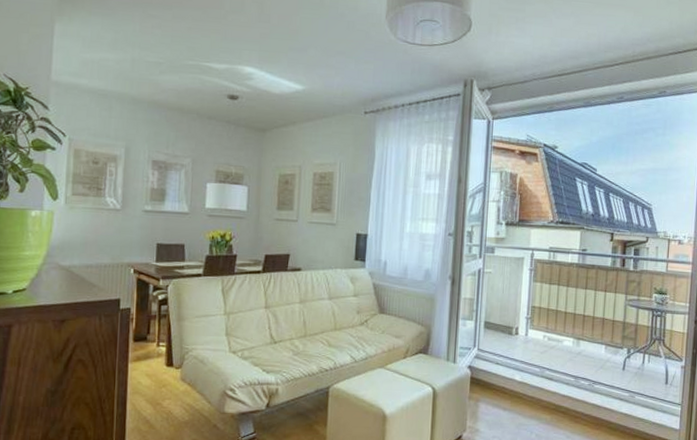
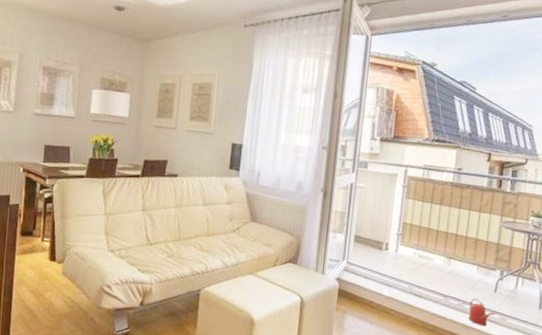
watering can: none [599,378,626,405] -> present [468,298,497,327]

